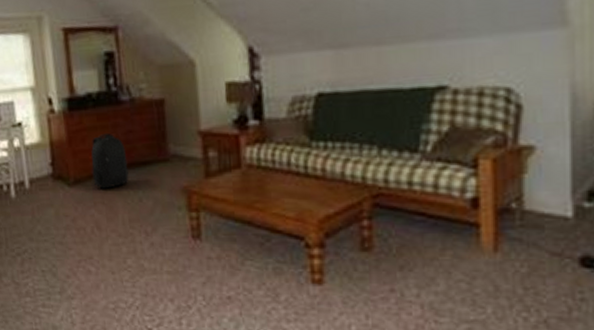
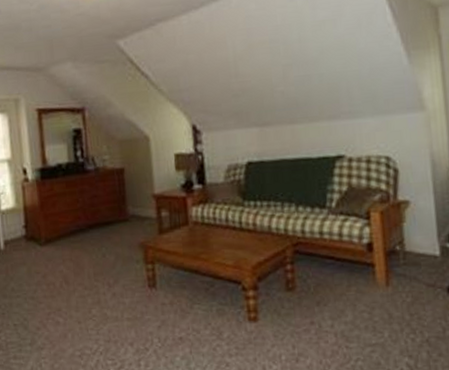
backpack: present [91,132,129,189] -> none [60,198,94,247]

